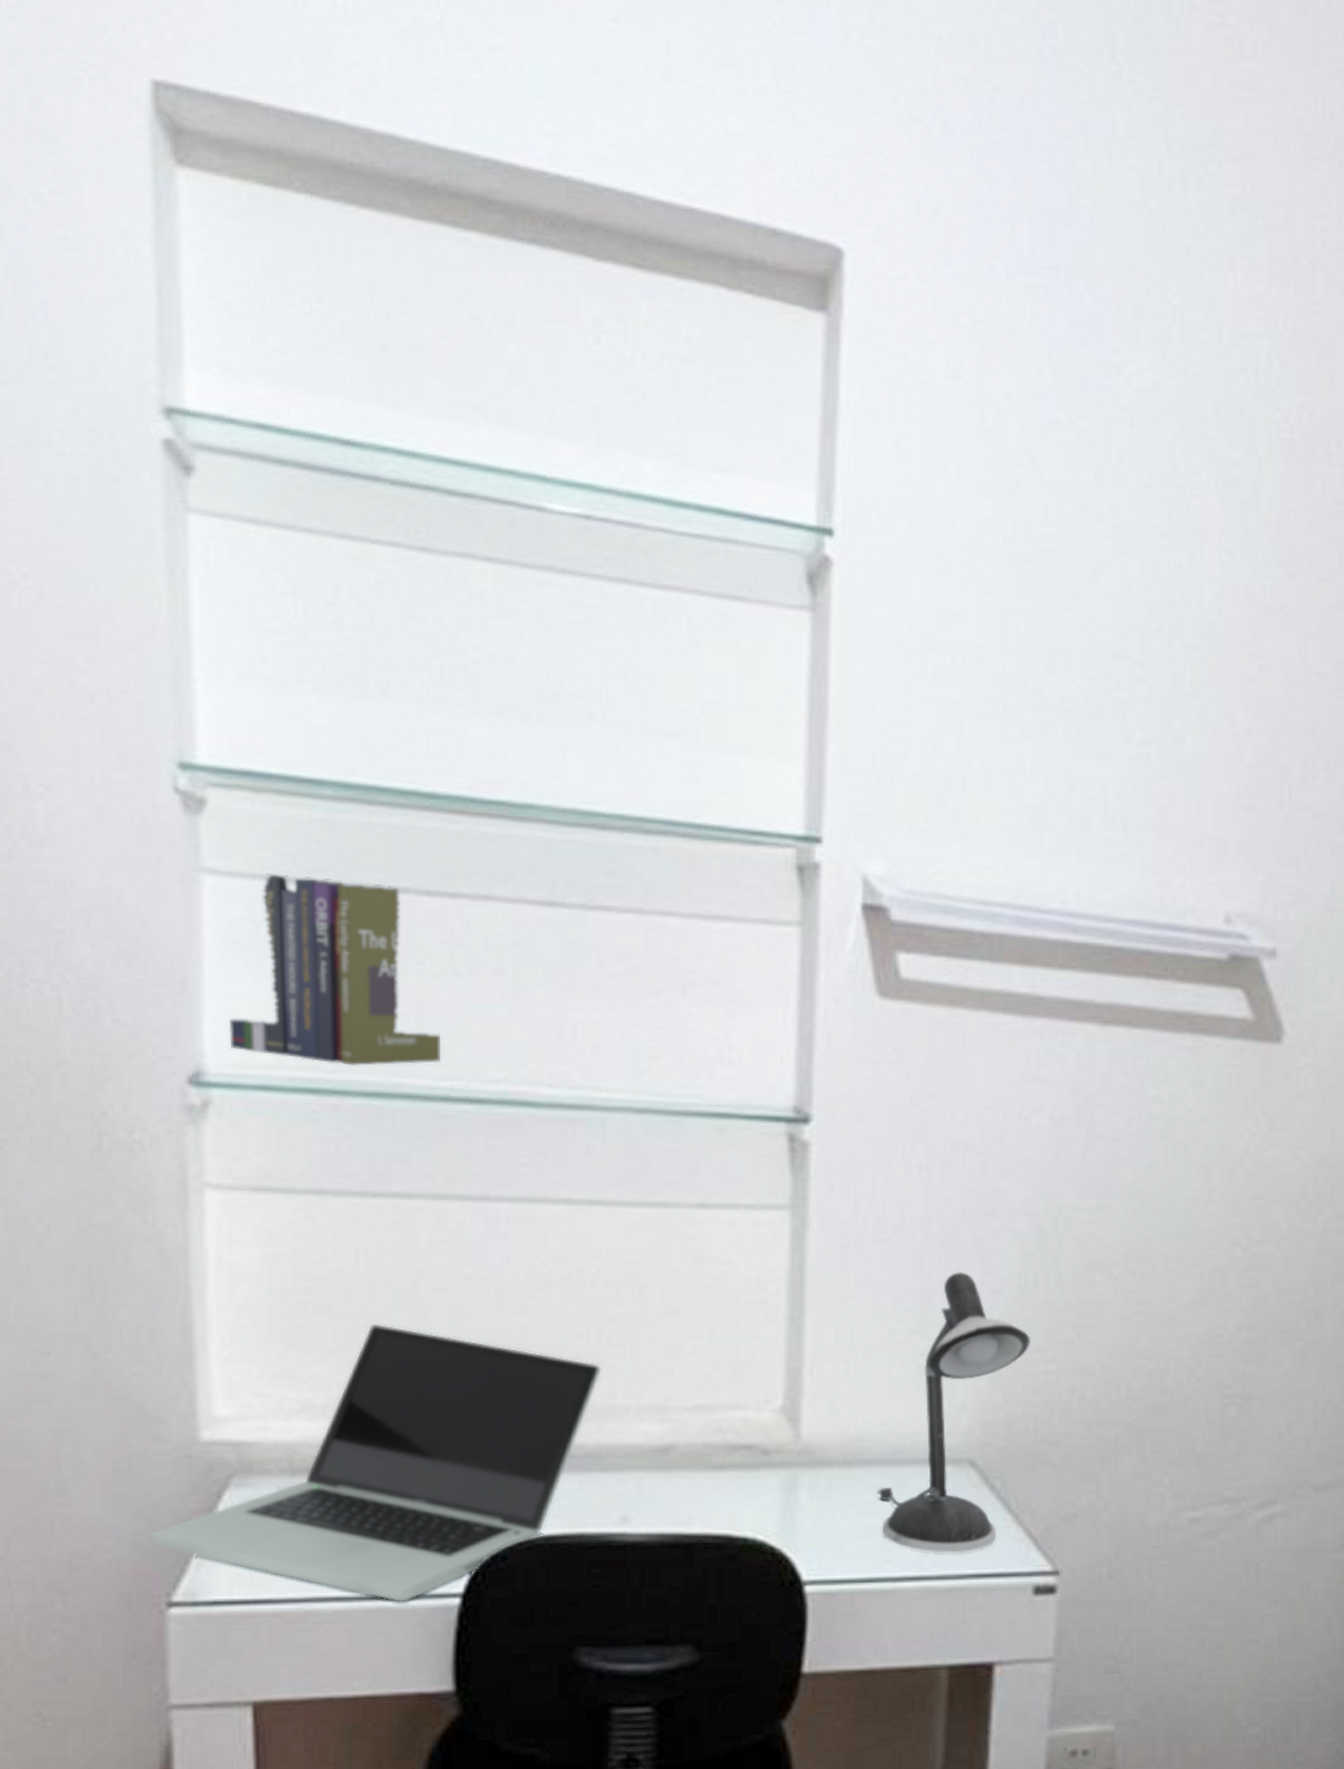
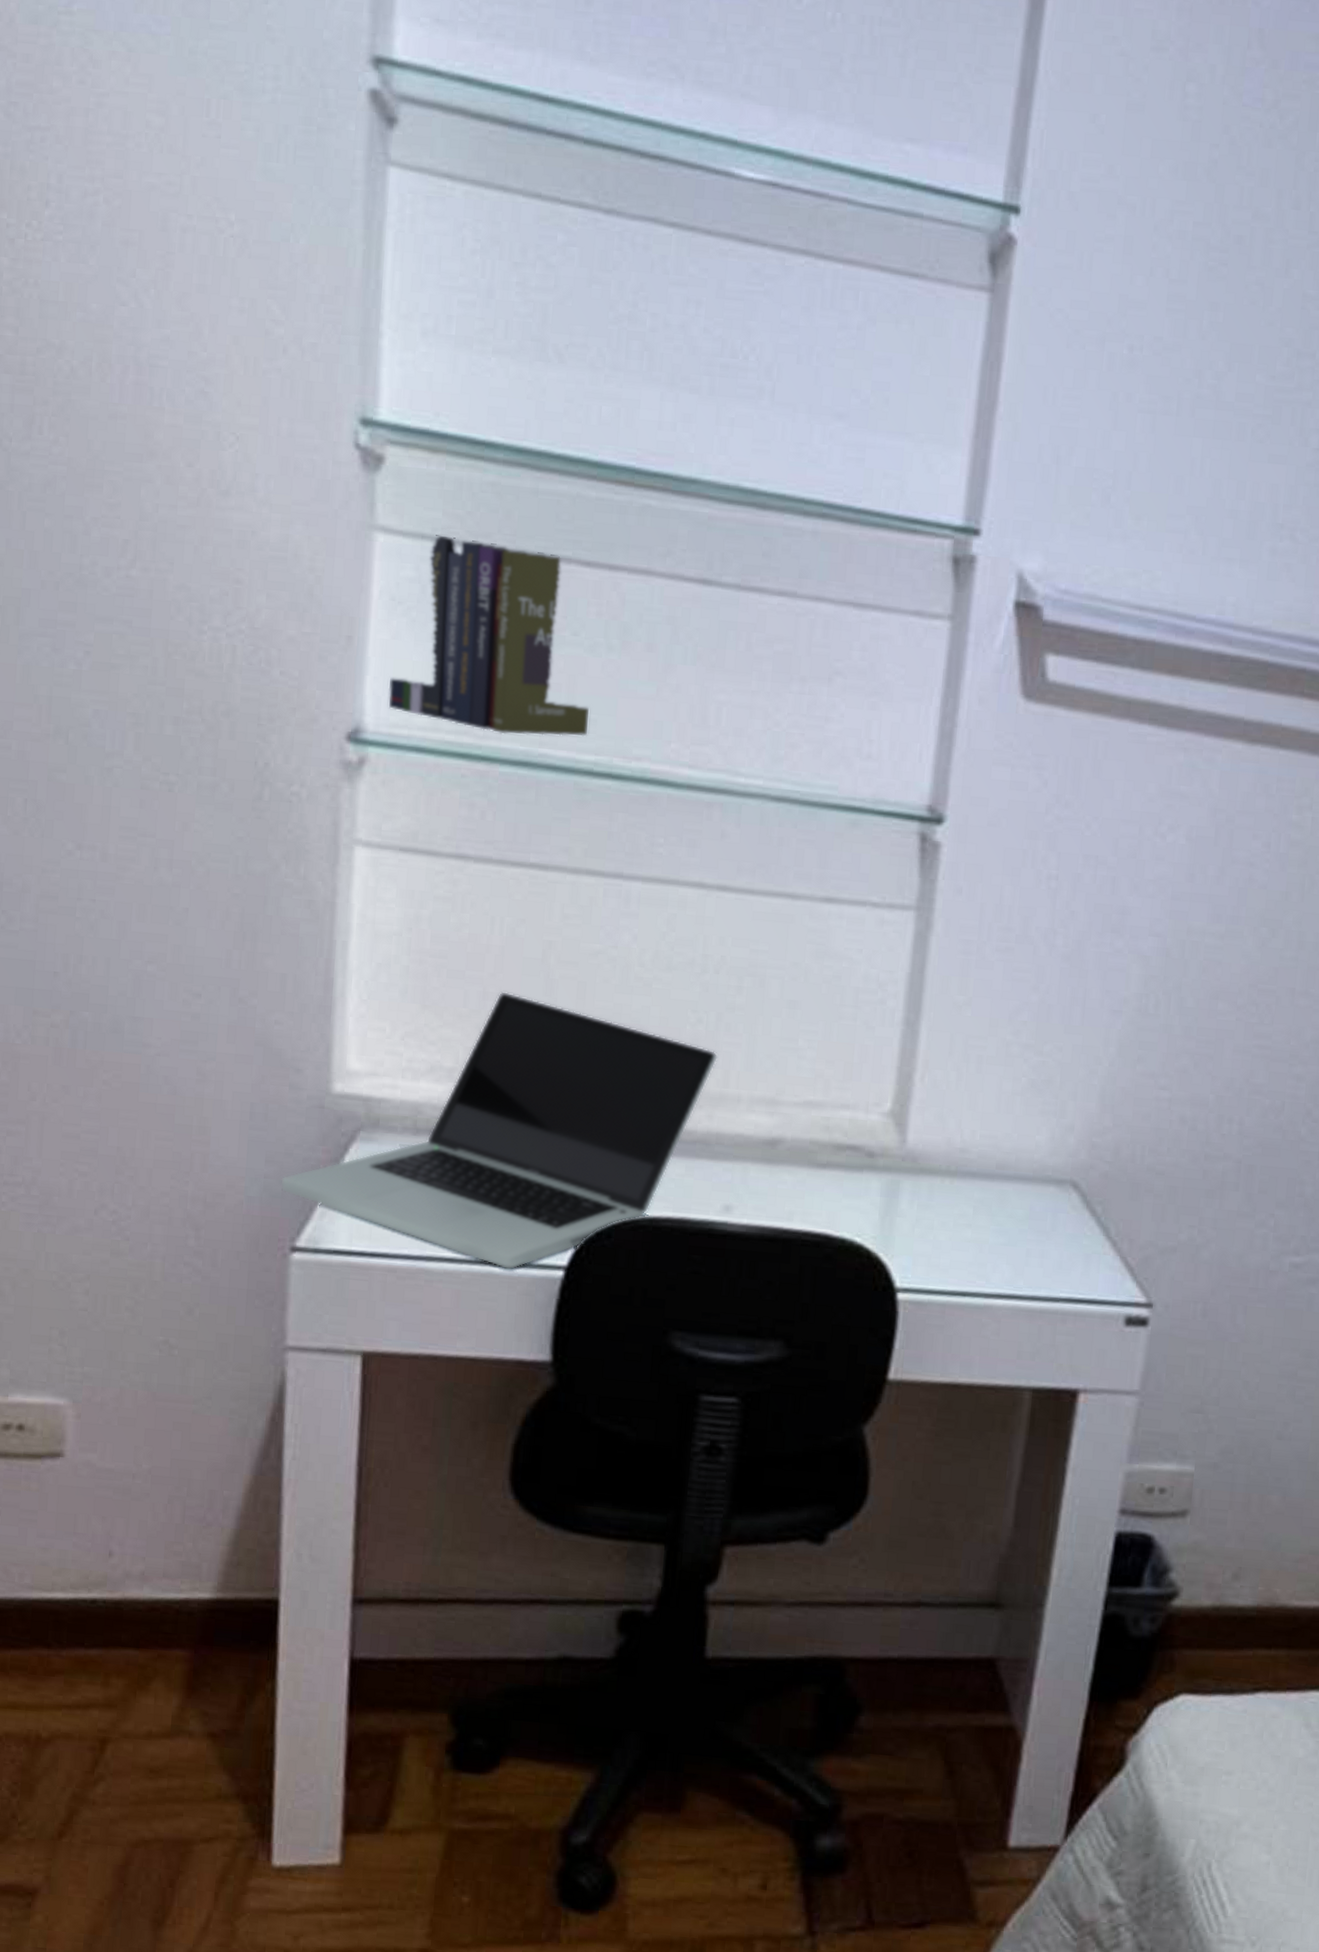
desk lamp: present [877,1271,1031,1553] -> none [977,987,1146,1276]

